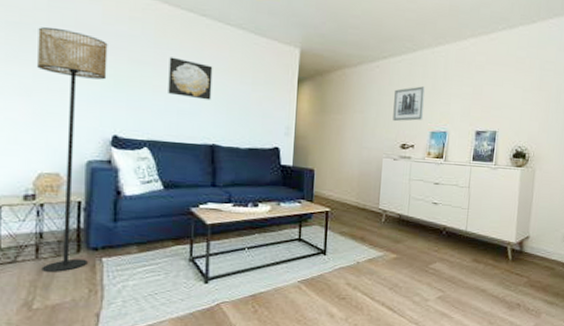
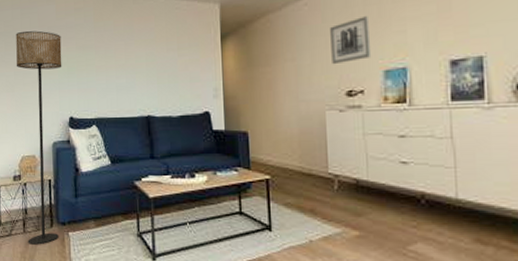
wall art: present [168,57,213,101] -> none [106,37,143,73]

